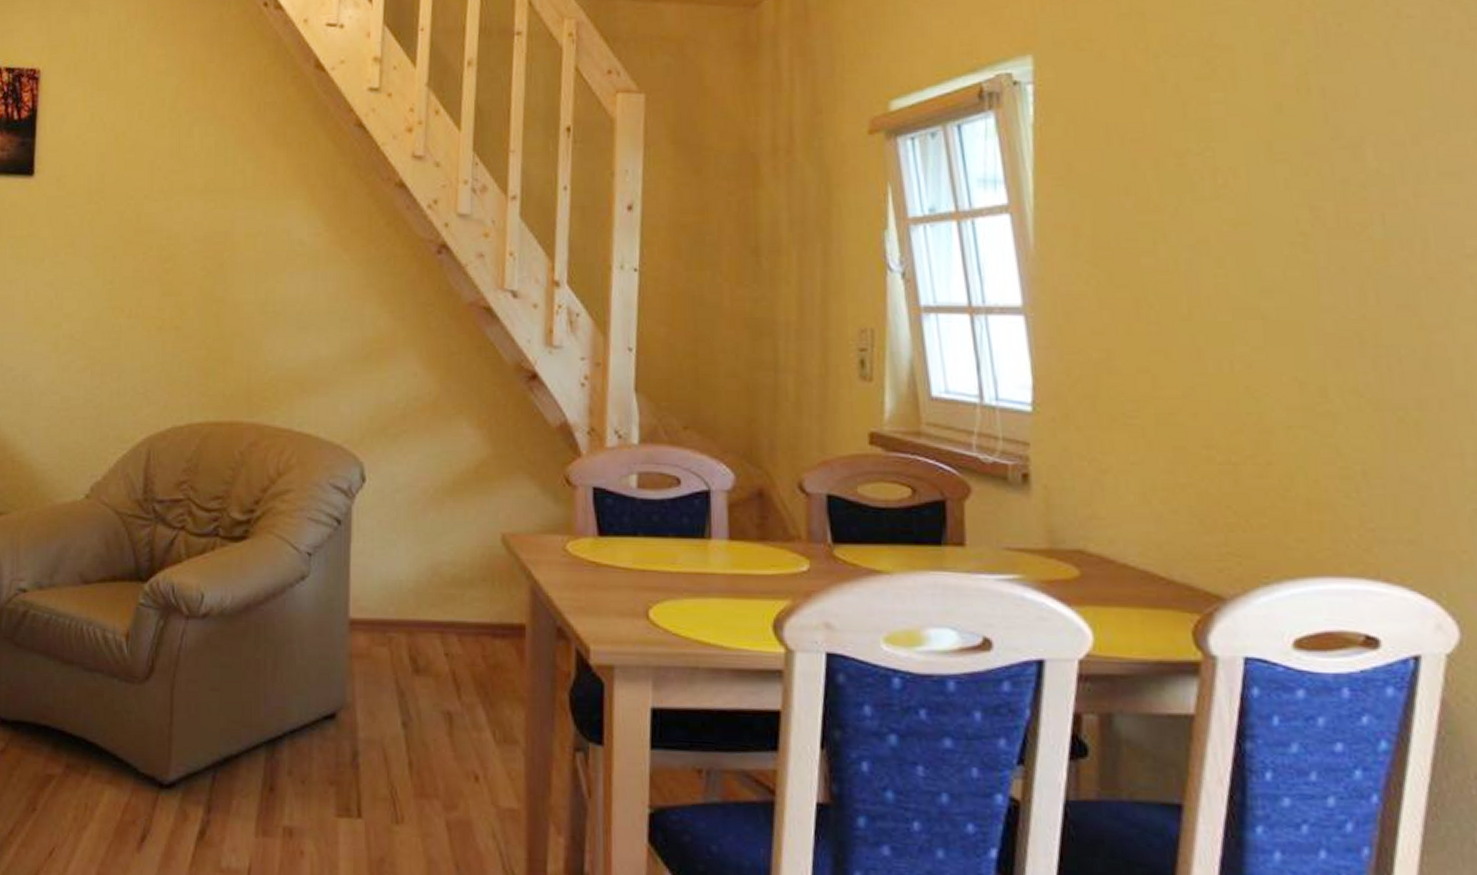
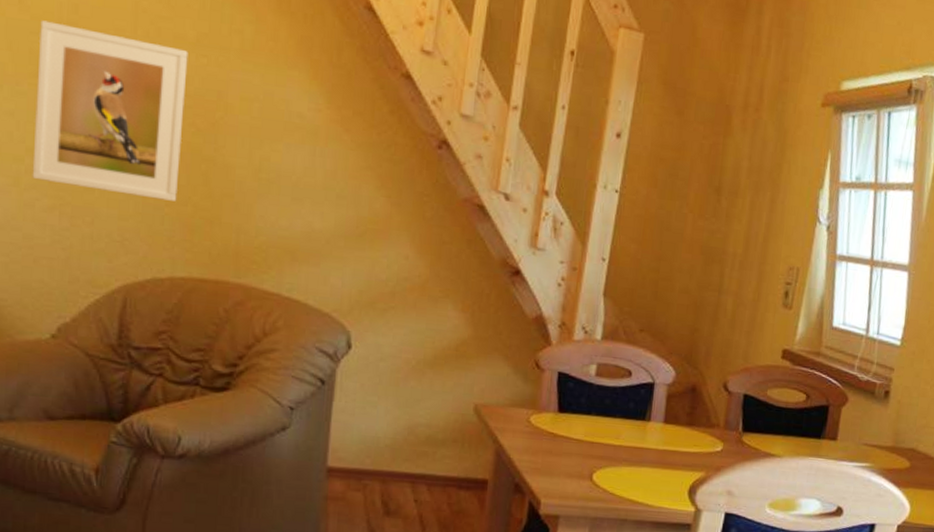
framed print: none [68,193,198,347] -> present [32,20,188,201]

